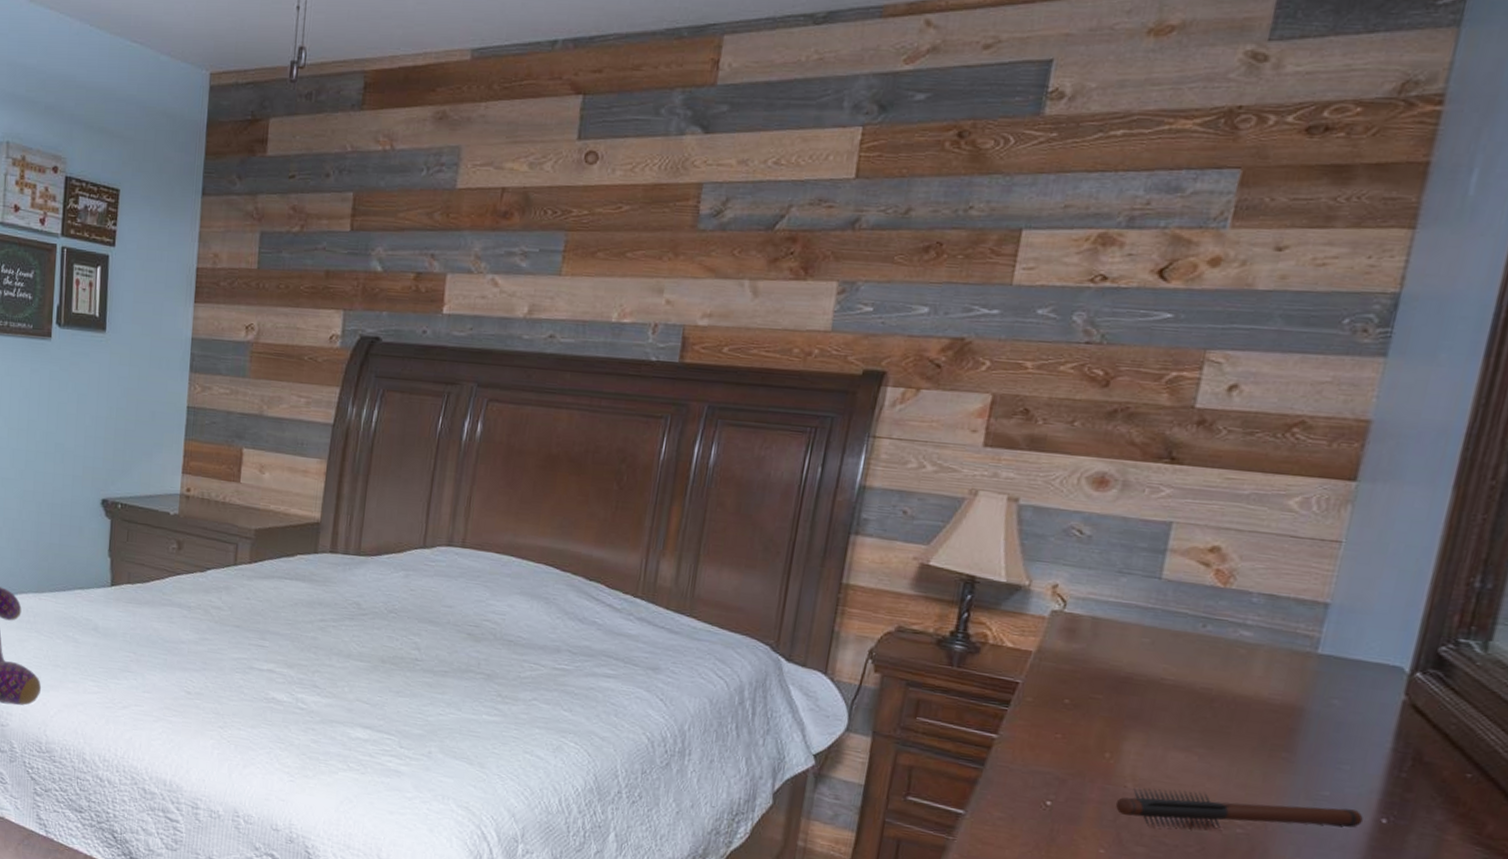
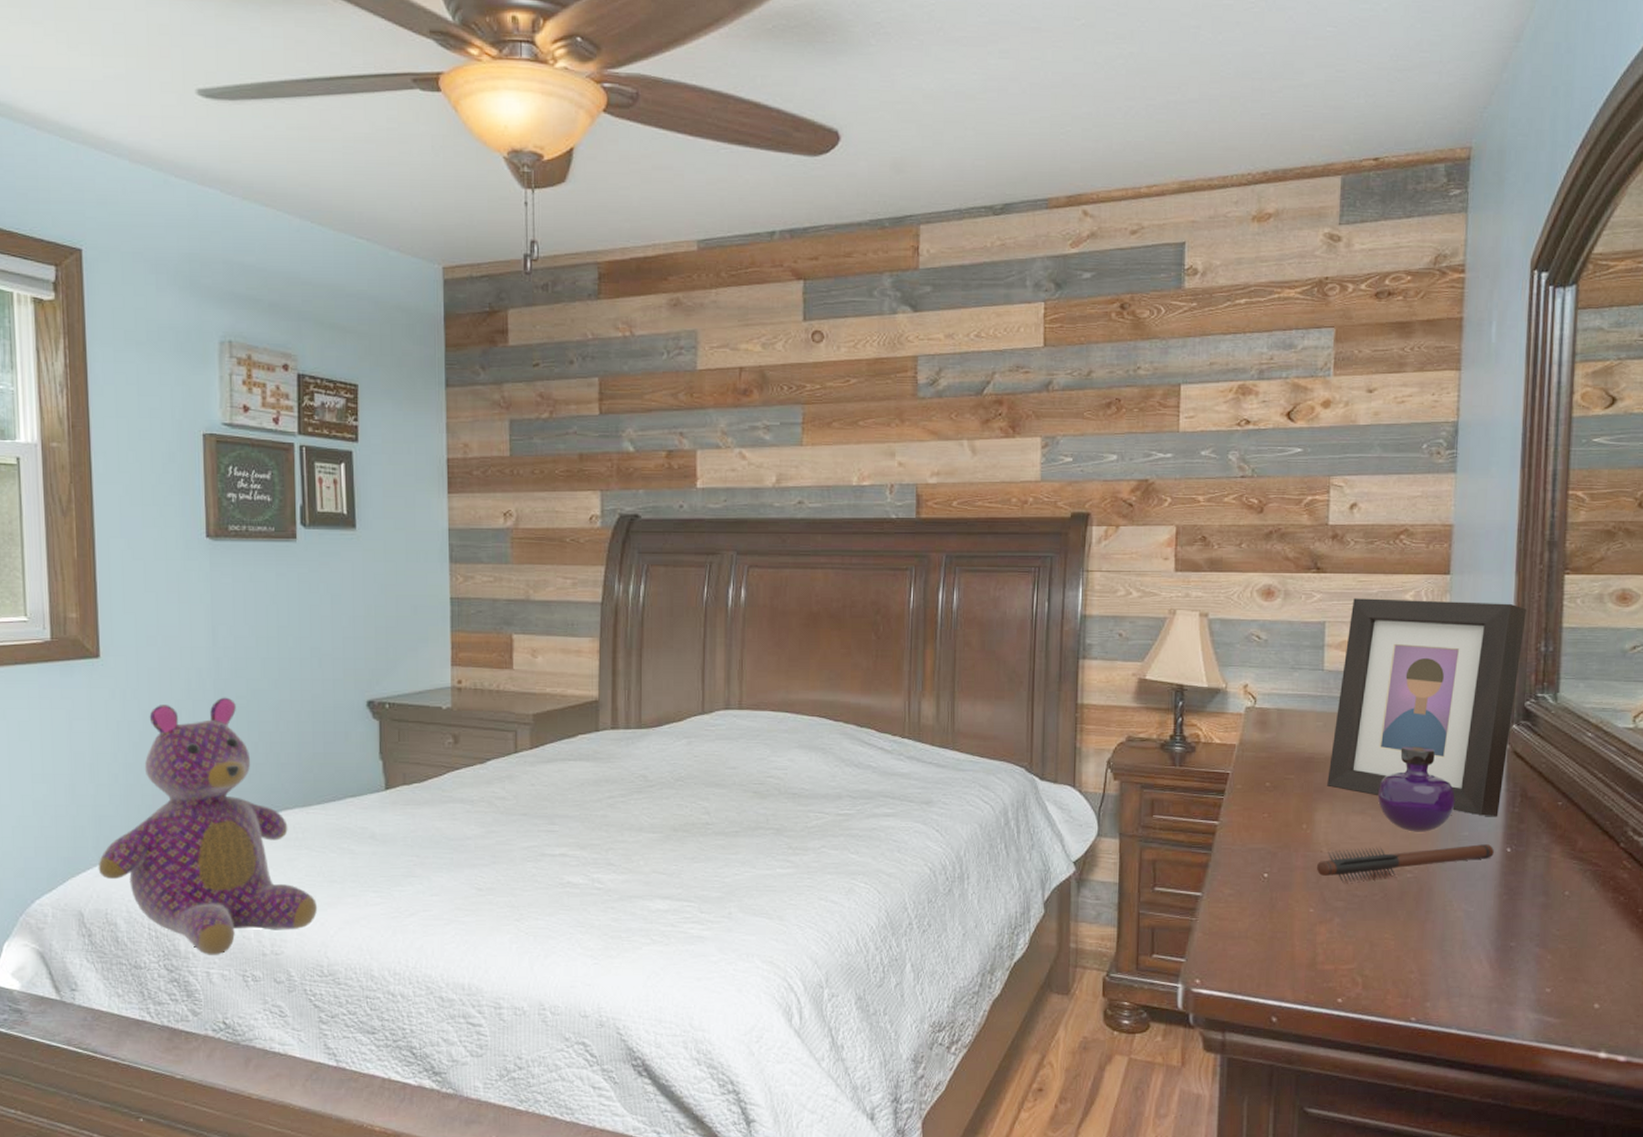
picture frame: none [1144,498,1462,780] -> present [1327,598,1527,817]
perfume bottle: none [1210,680,1319,785] -> present [1377,746,1456,832]

